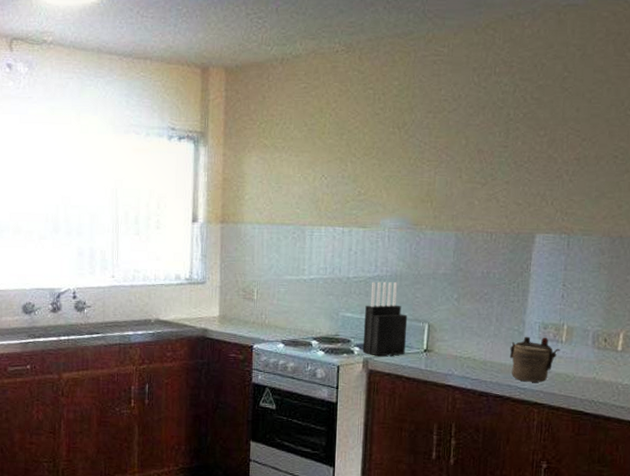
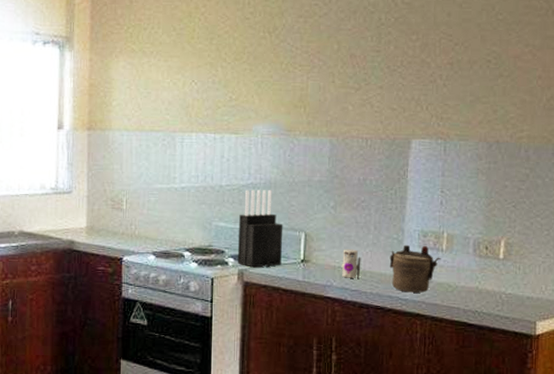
toy: none [462,339,482,368] -> present [341,249,361,278]

